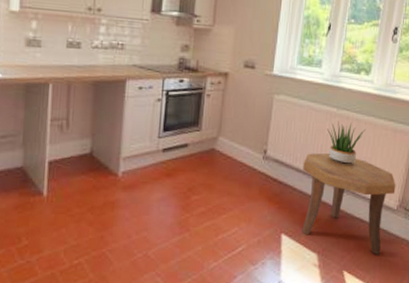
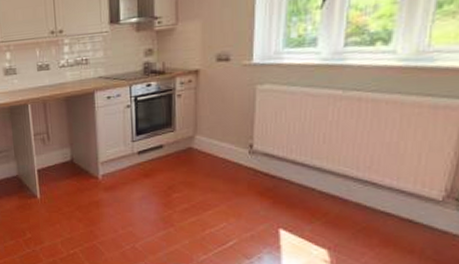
side table: present [302,153,396,255] -> none [301,142,440,253]
potted plant: present [326,121,366,164] -> none [329,103,389,152]

